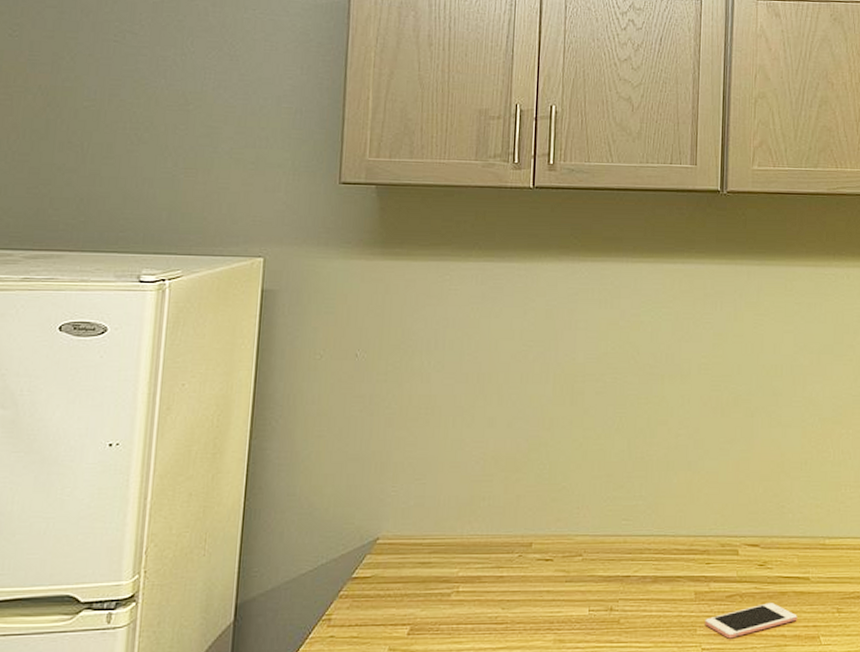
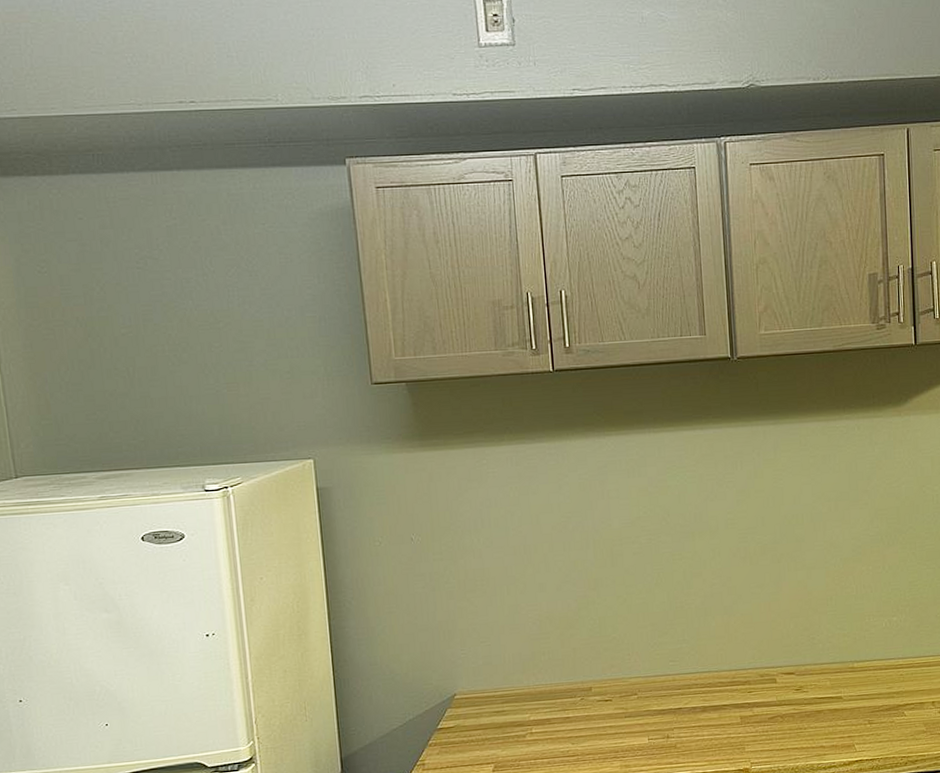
cell phone: present [705,603,797,639] -> none [751,720,834,753]

